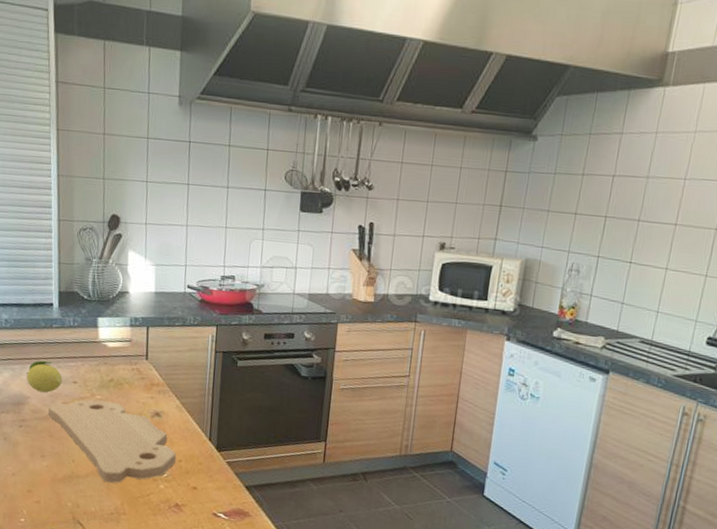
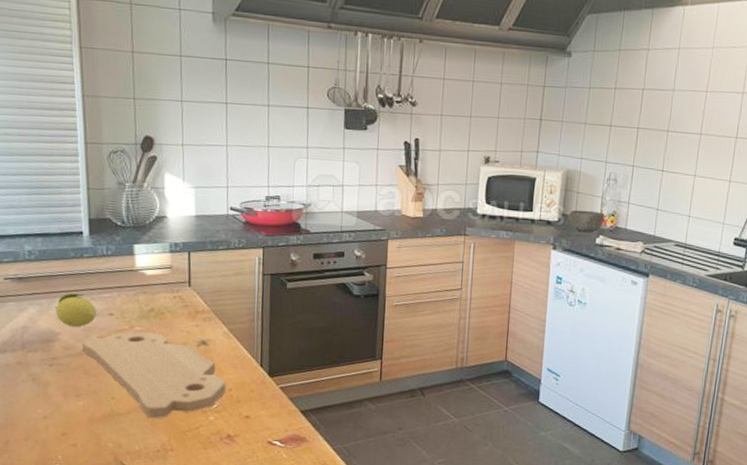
bowl: none [523,300,564,325] -> present [567,209,605,233]

